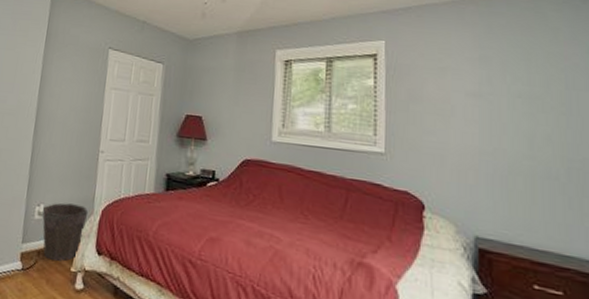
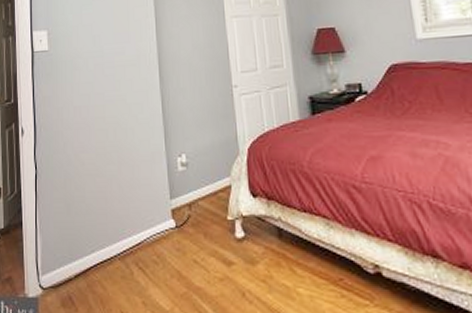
waste bin: present [42,203,89,262] -> none [184,147,234,213]

